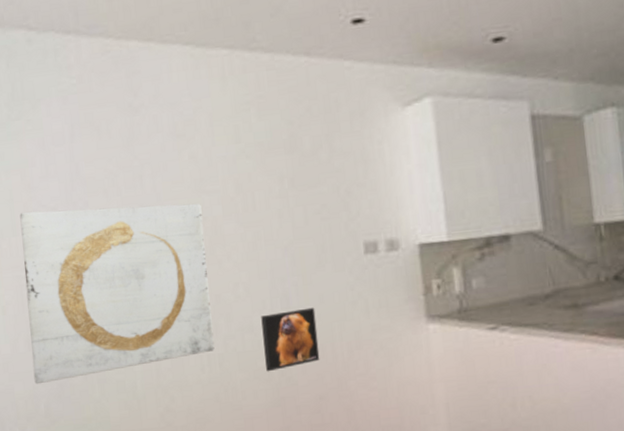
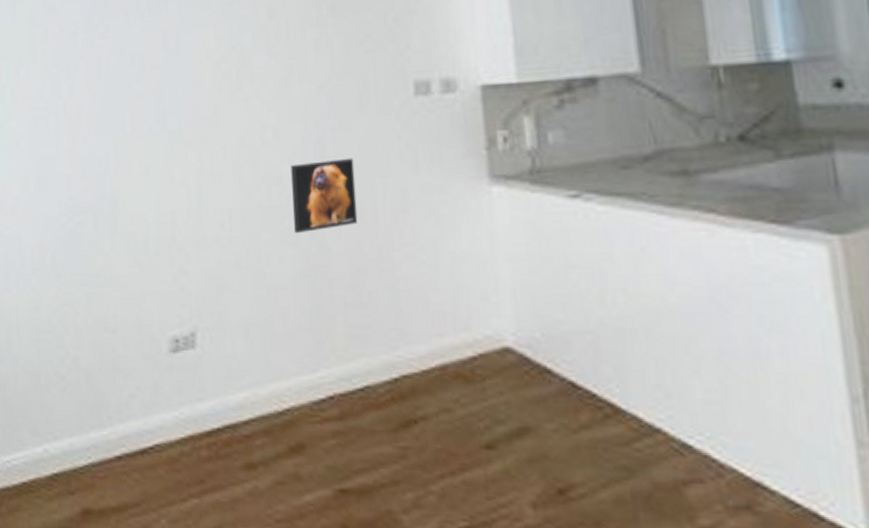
wall art: present [20,203,215,385] -> none [39,30,237,231]

